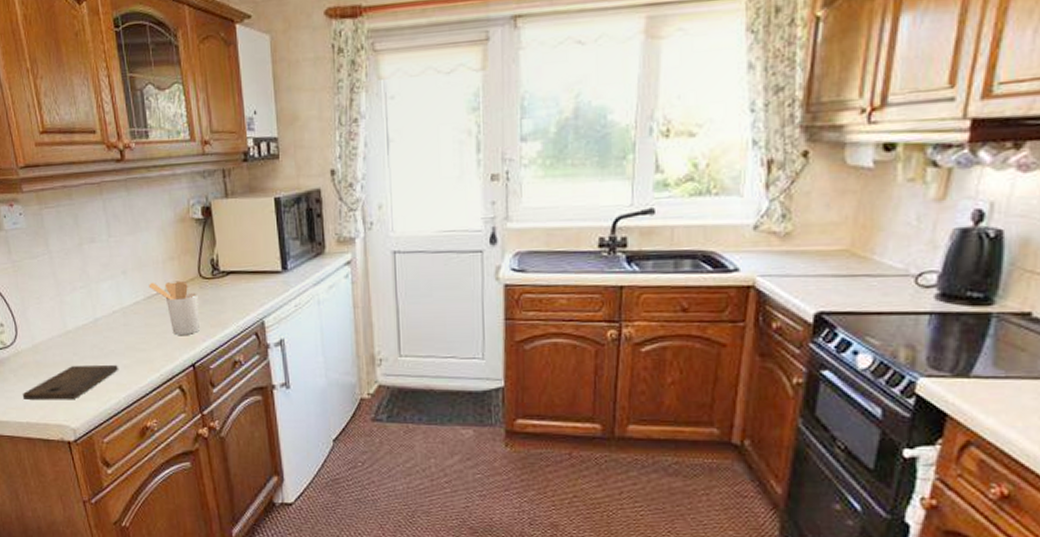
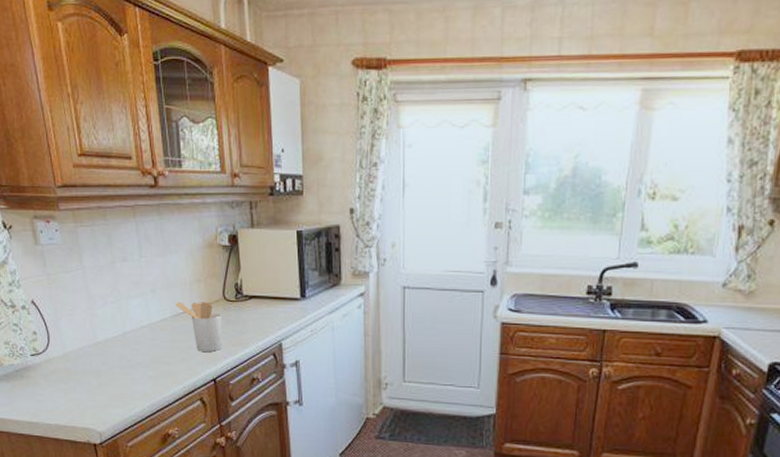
cutting board: present [22,365,118,401] -> none [52,375,144,405]

